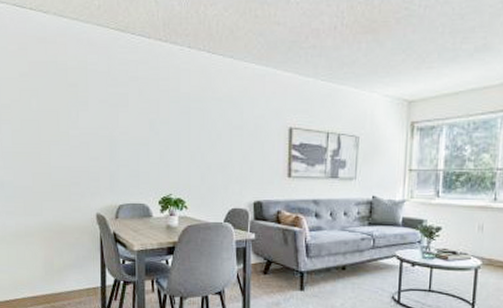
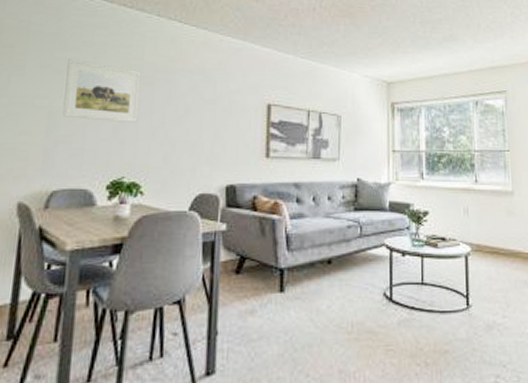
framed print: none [120,94,179,148] -> present [62,59,142,122]

